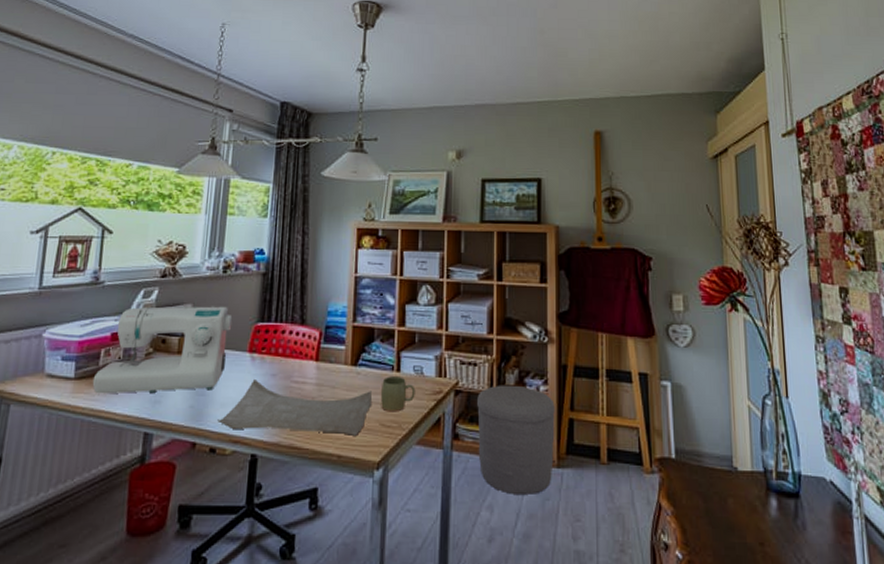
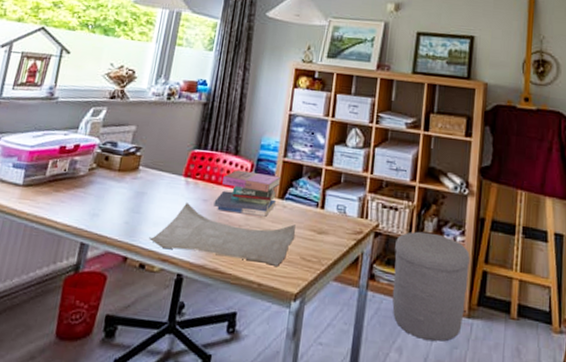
sewing machine: present [92,297,233,394] -> none [38,120,173,209]
books: none [283,340,351,386] -> present [213,169,280,217]
mug: present [380,376,416,412] -> none [303,212,337,248]

